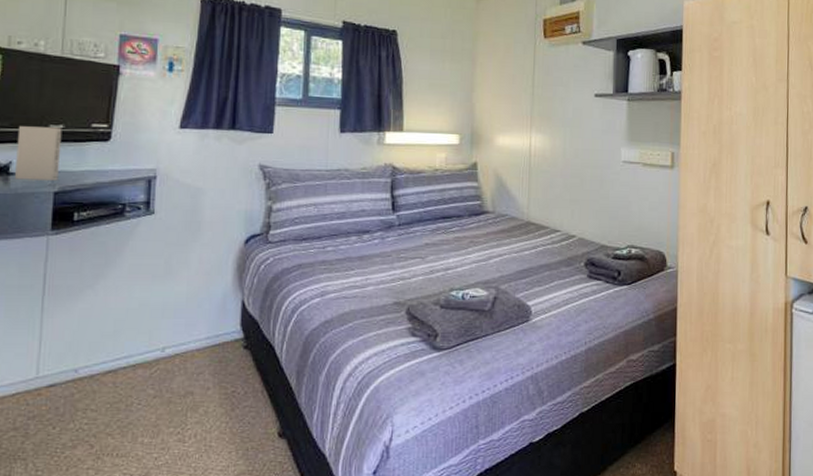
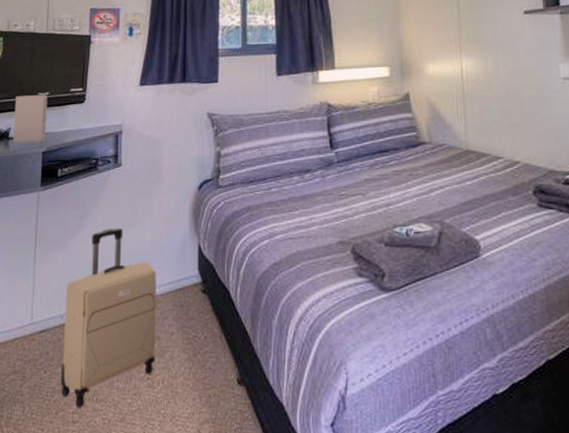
suitcase: none [73,279,192,464] -> present [61,227,156,408]

